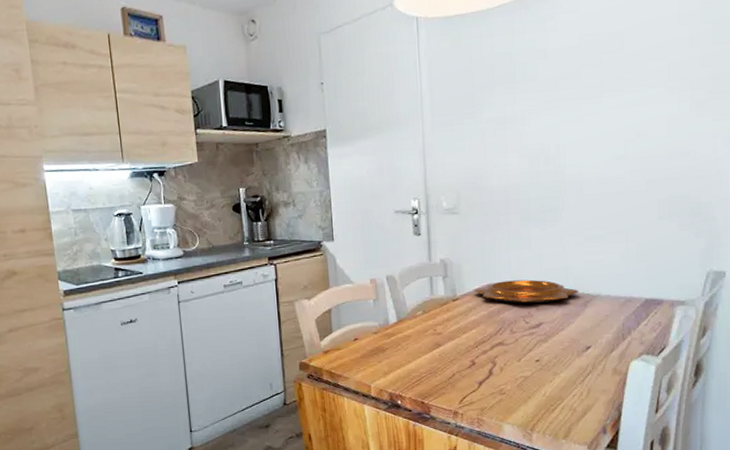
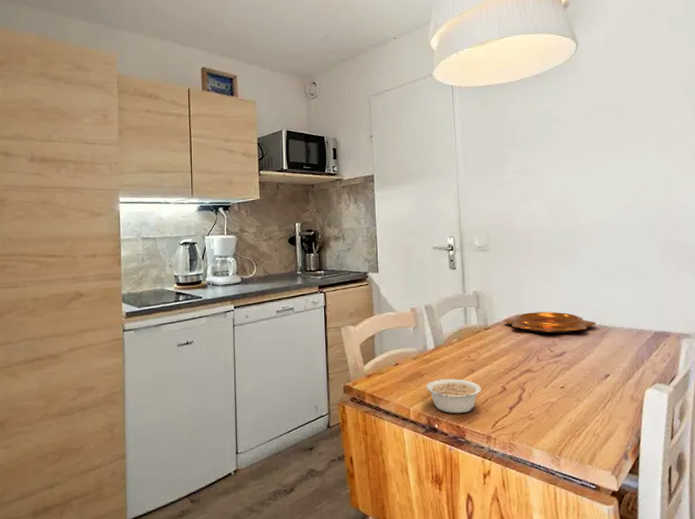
legume: none [387,353,448,390] -> present [425,378,481,414]

